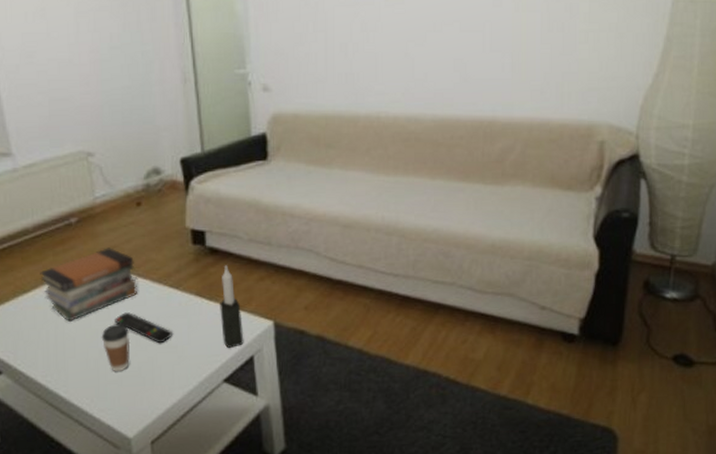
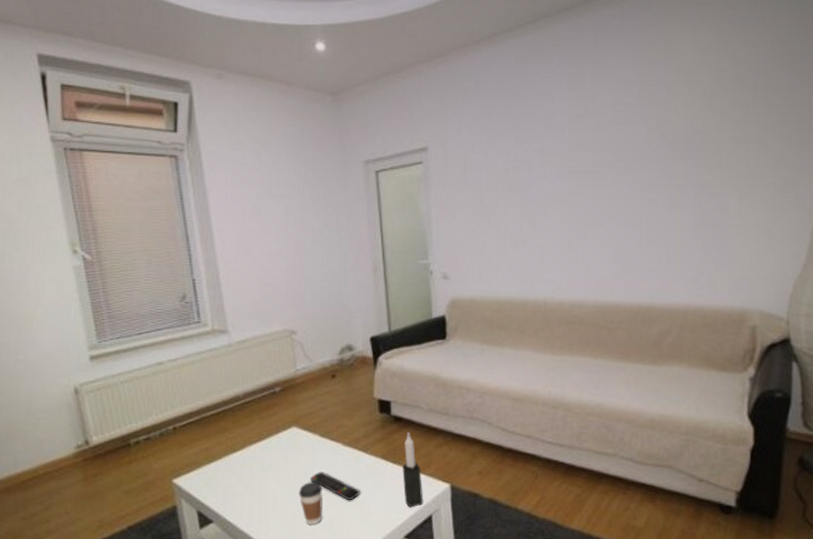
book stack: present [40,248,137,322] -> none [248,414,330,478]

